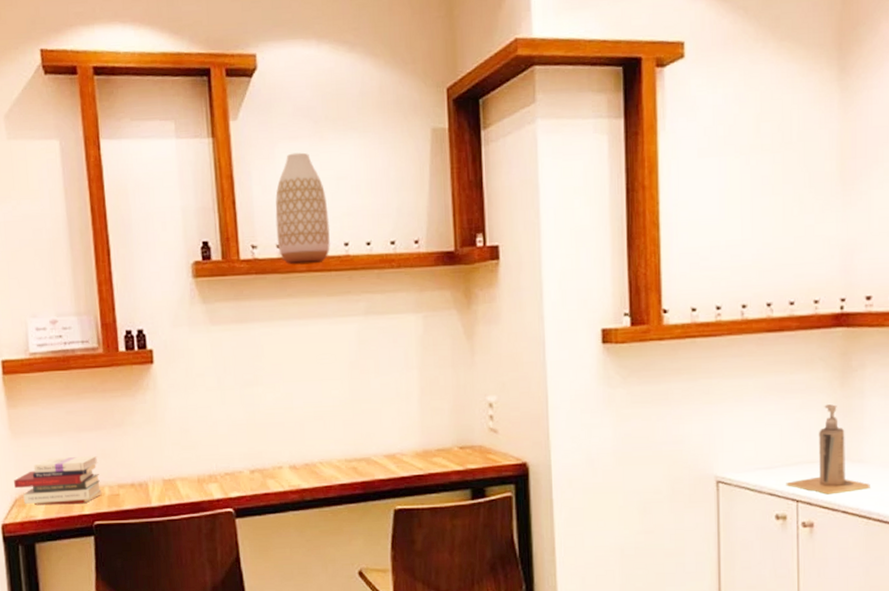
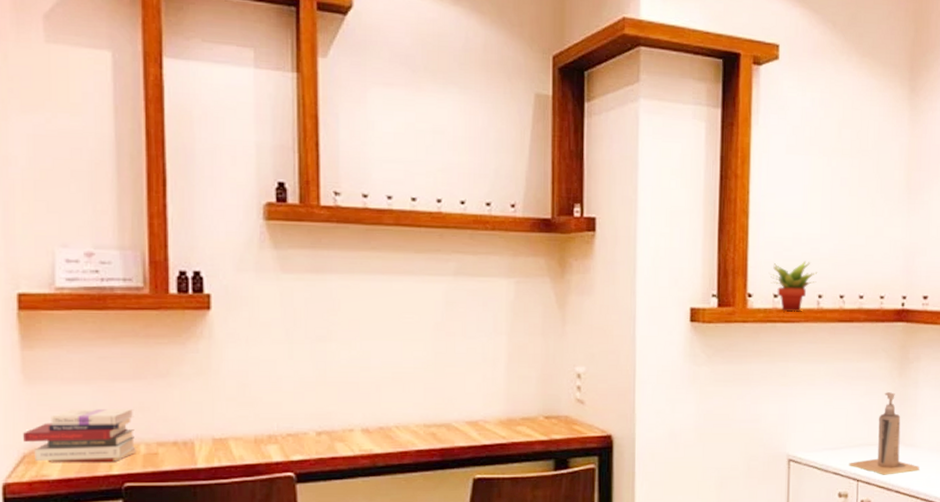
vase: present [275,152,330,265] -> none [363,100,422,218]
succulent plant: none [684,269,740,326] -> present [768,261,818,312]

